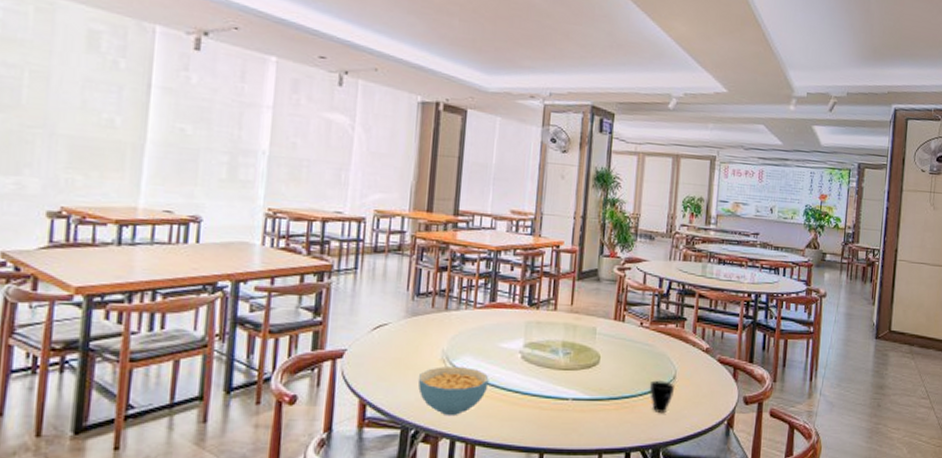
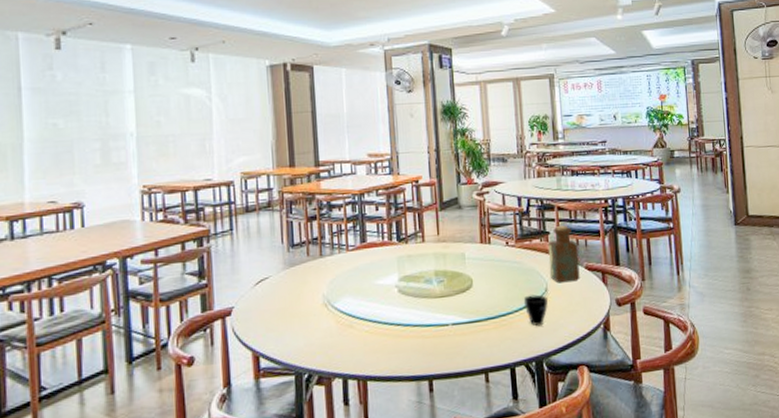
cereal bowl: present [417,367,489,415] -> none [304,308,371,356]
bottle: none [680,312,714,373] -> present [547,225,580,283]

